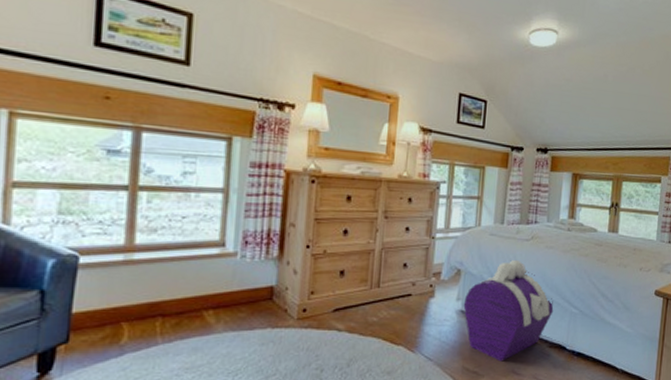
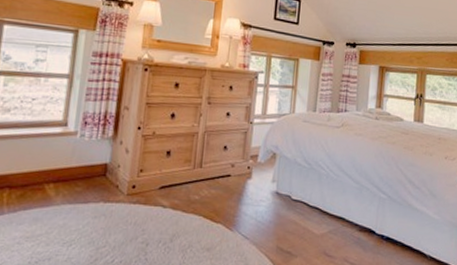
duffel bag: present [463,260,554,362] -> none [278,146,363,243]

